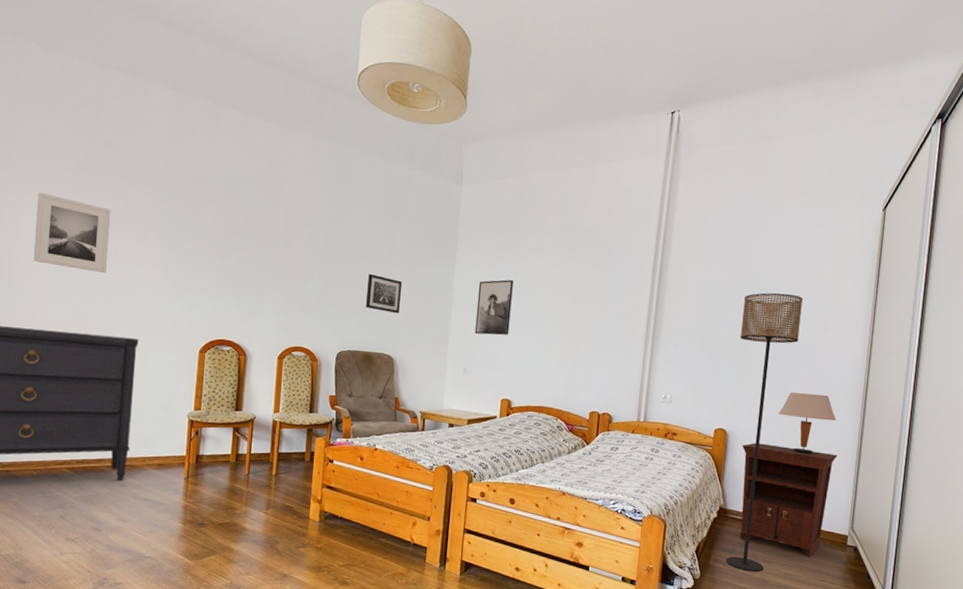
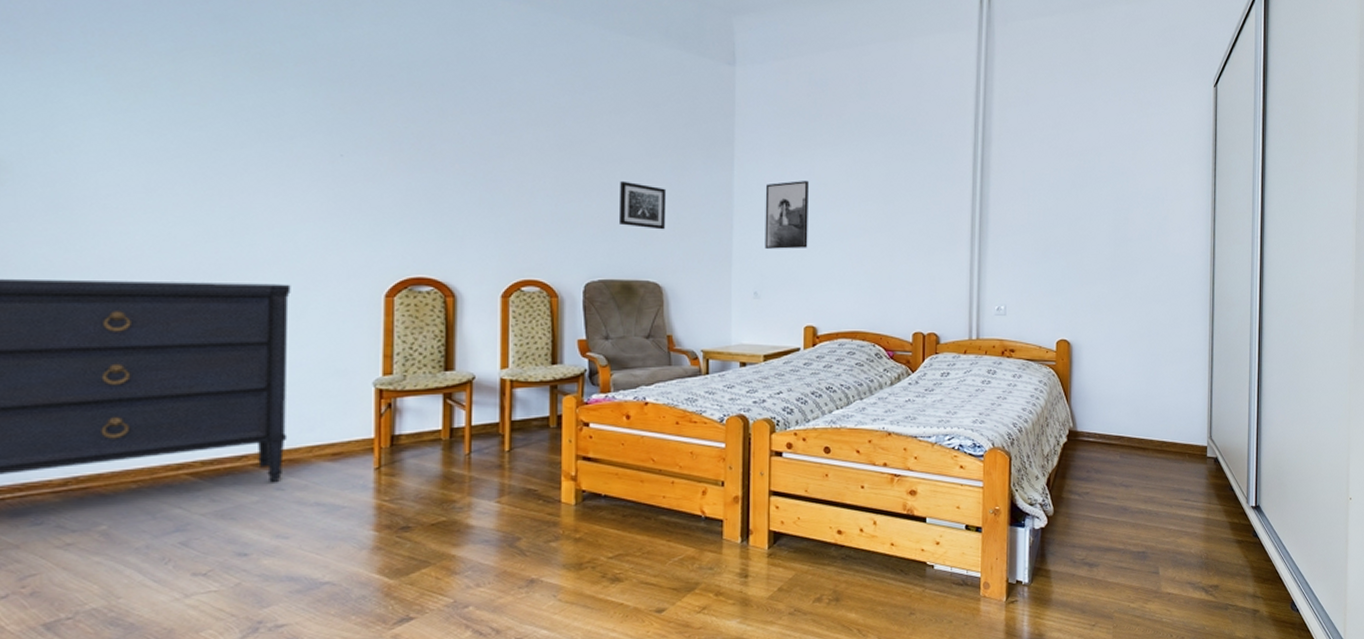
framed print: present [33,192,111,274] -> none [110,86,234,198]
floor lamp: present [726,293,803,572] -> none [1076,181,1140,500]
nightstand: present [740,443,837,558] -> none [1088,353,1189,476]
table lamp: present [778,392,837,454] -> none [1124,291,1185,360]

